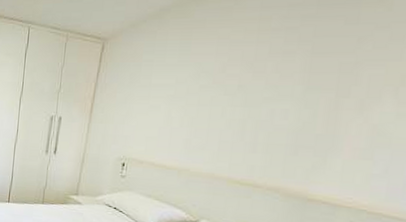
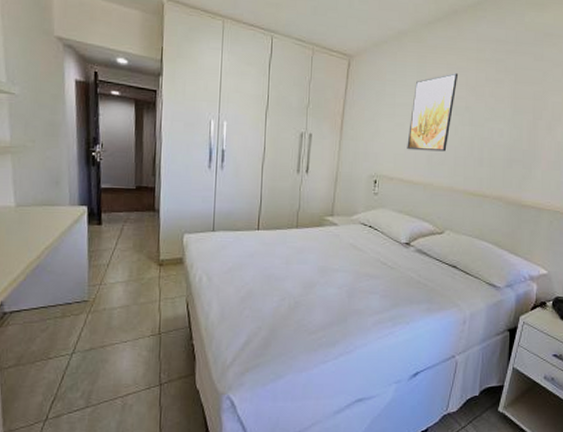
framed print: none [161,48,232,135] -> present [407,73,459,152]

